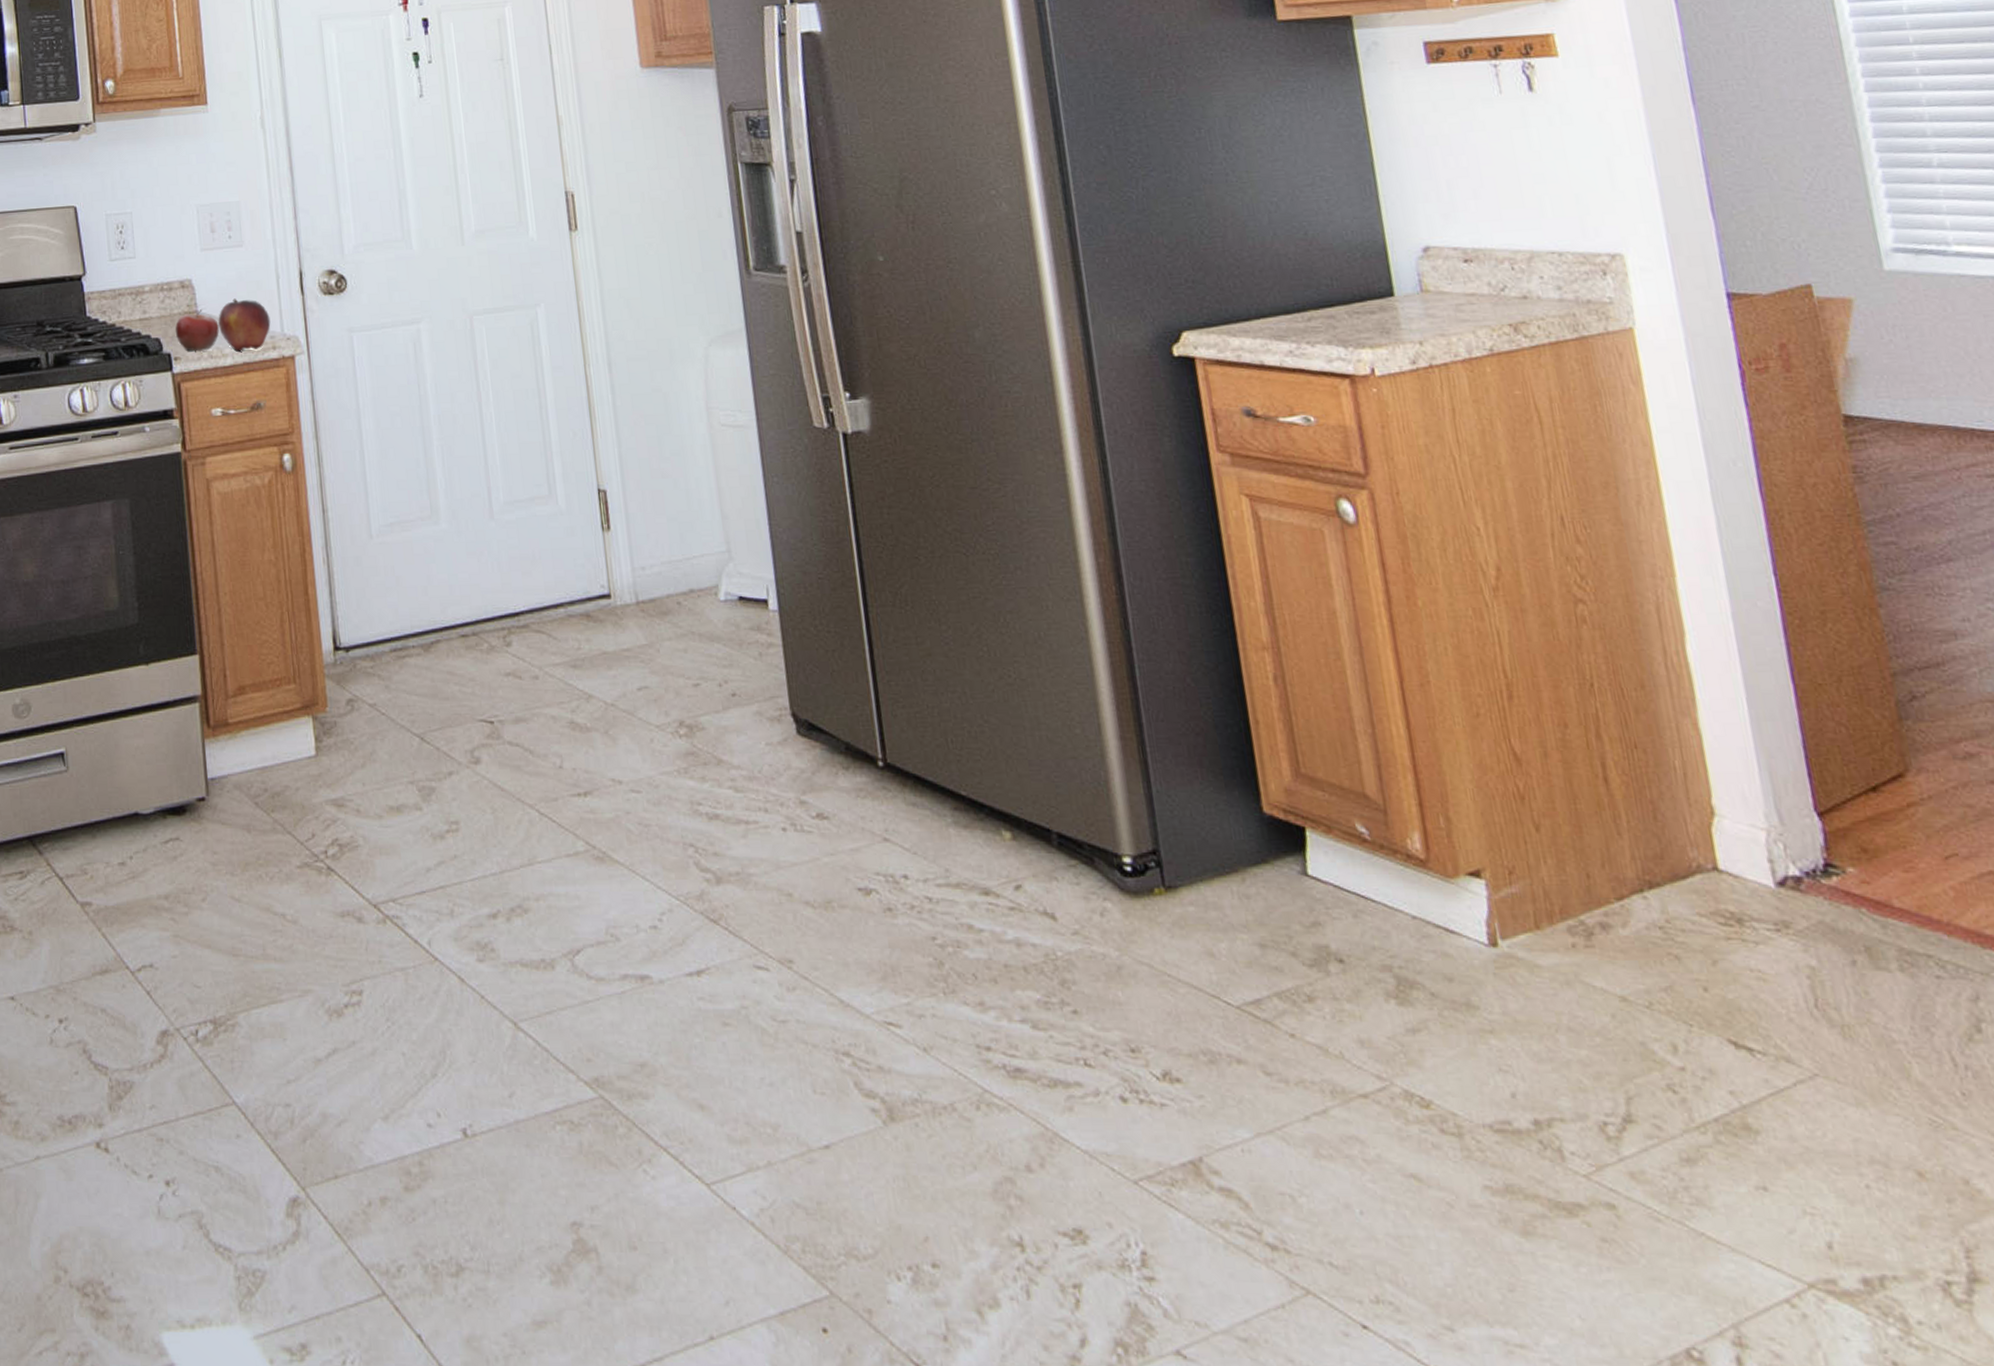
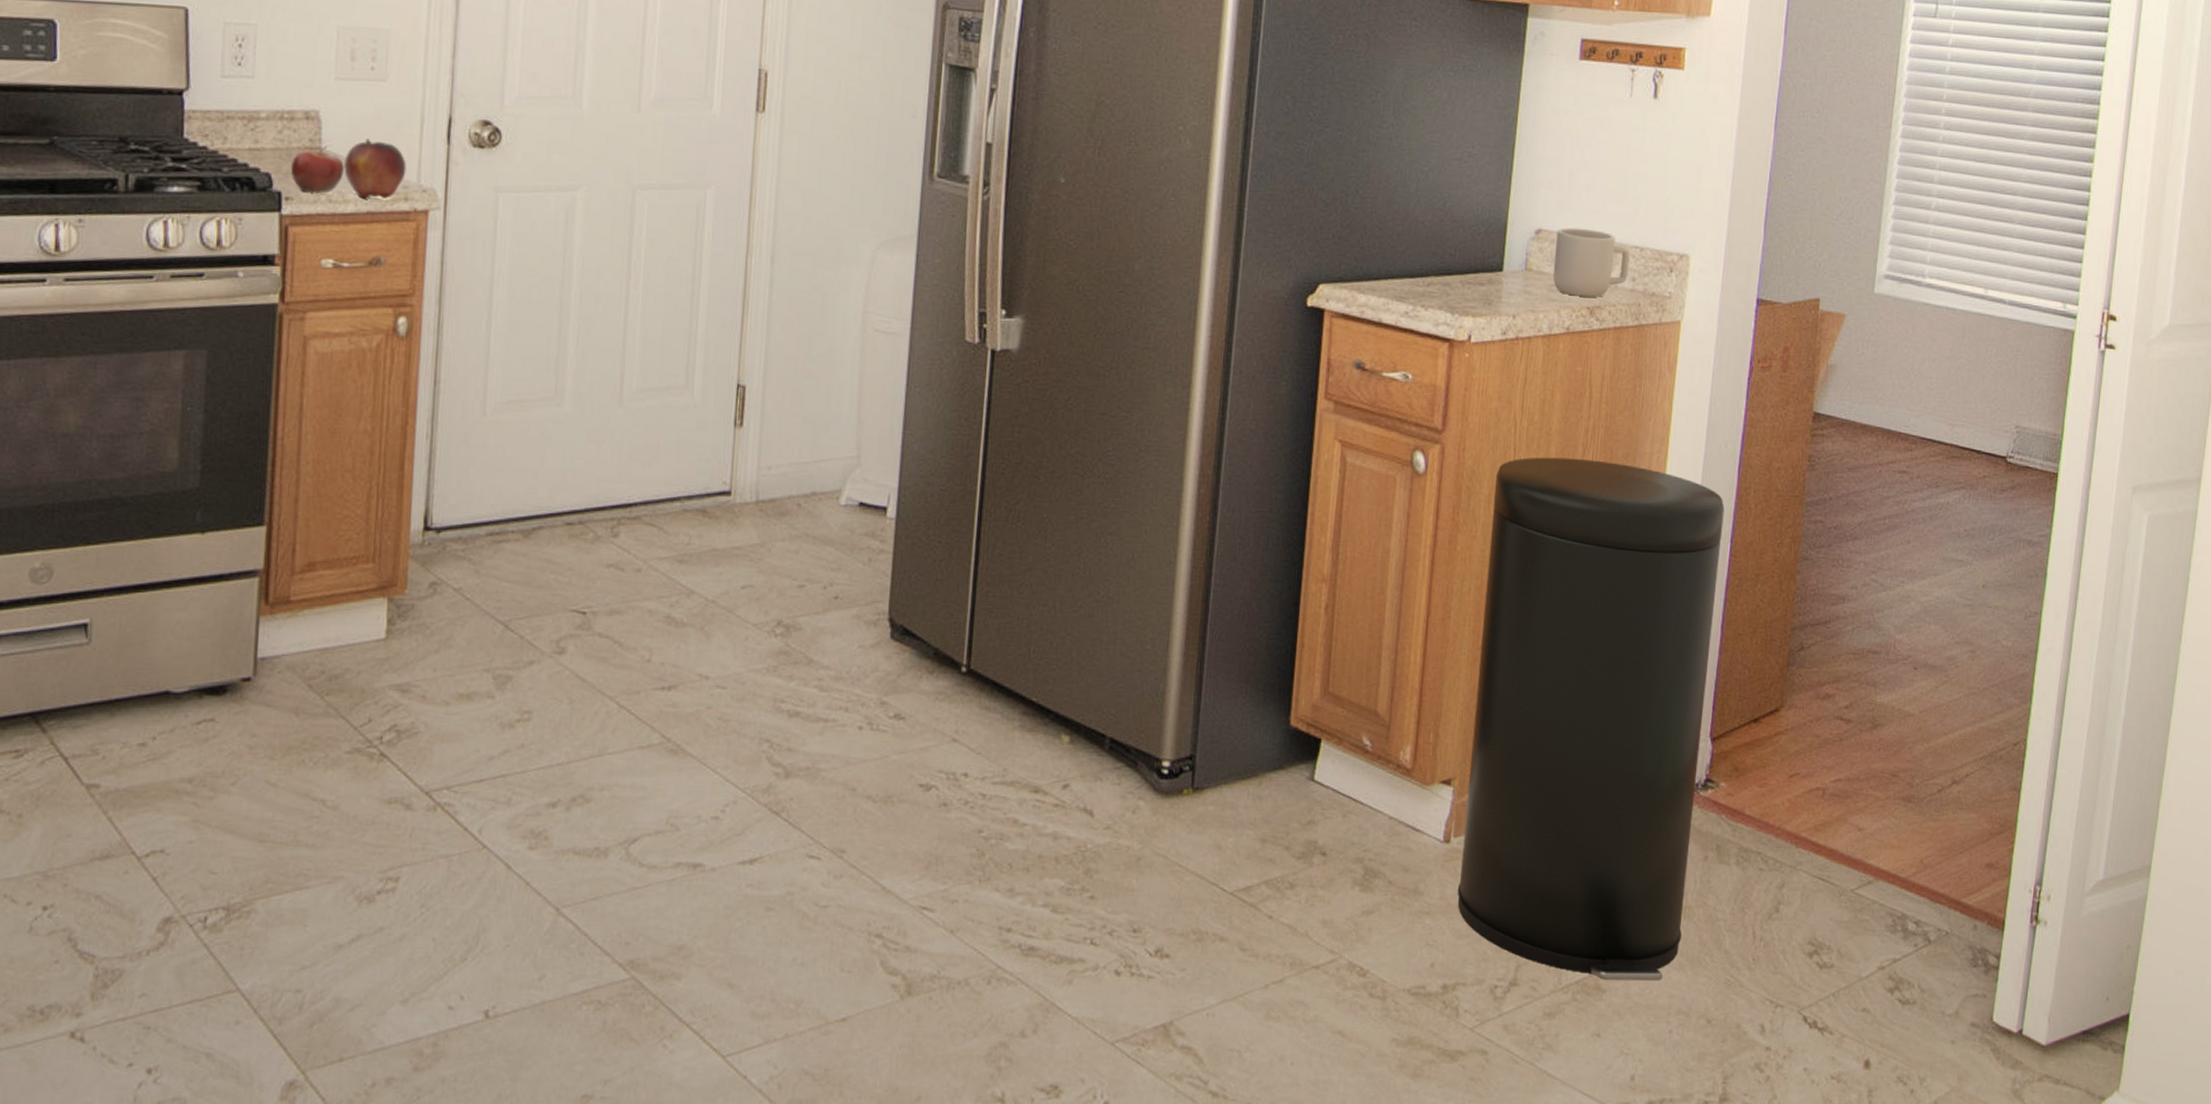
pedal bin: none [1445,492,1850,1120] -> present [1457,457,1725,981]
mug: none [1449,239,1551,314] -> present [1552,227,1630,297]

